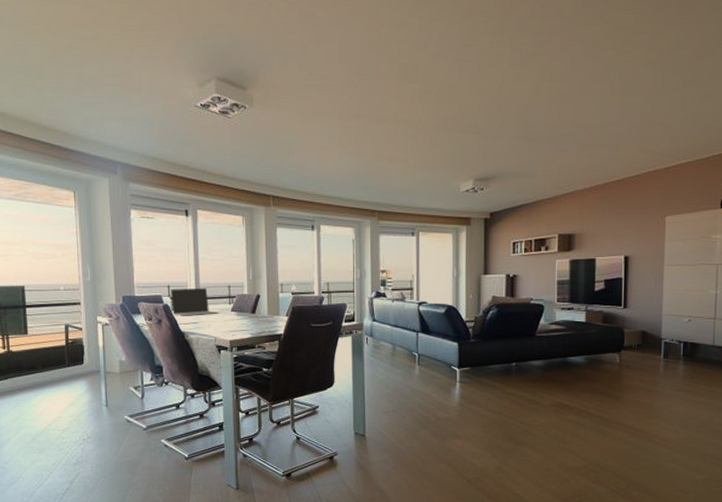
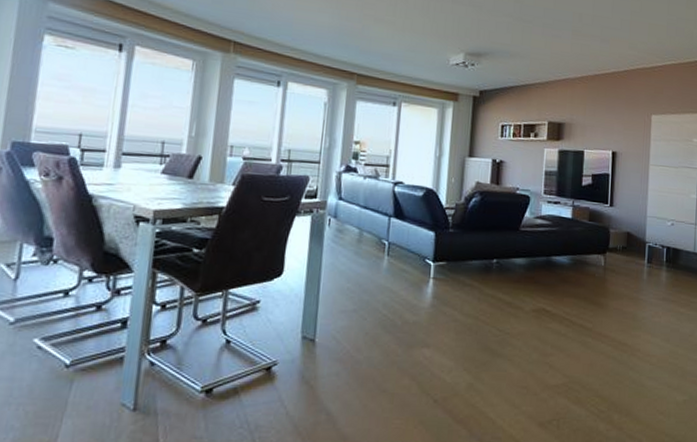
laptop: present [171,287,219,316] -> none [80,138,144,176]

